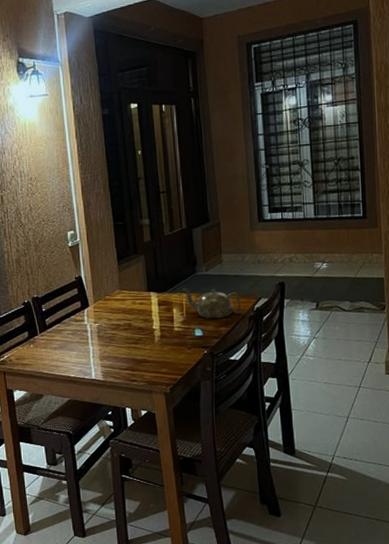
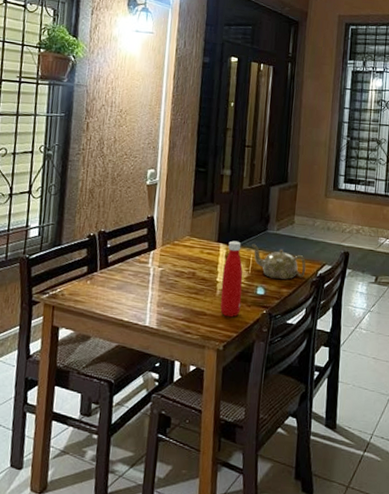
bottle: none [158,287,182,362] -> present [220,240,243,318]

